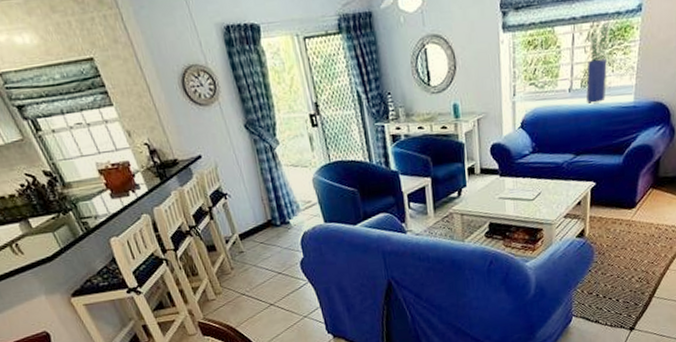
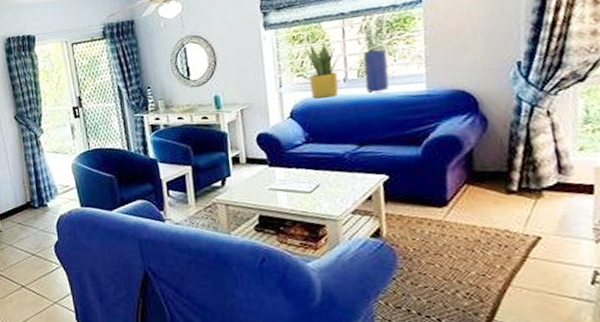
planter: none [538,47,569,109] -> present [304,41,341,99]

